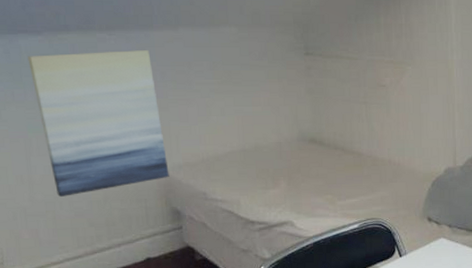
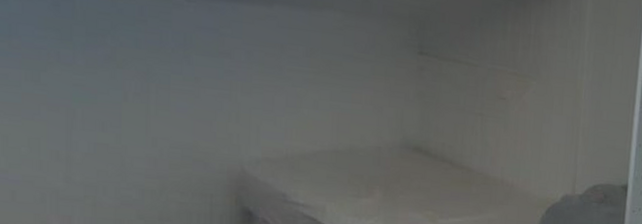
wall art: present [28,50,170,197] -> none [82,12,244,182]

